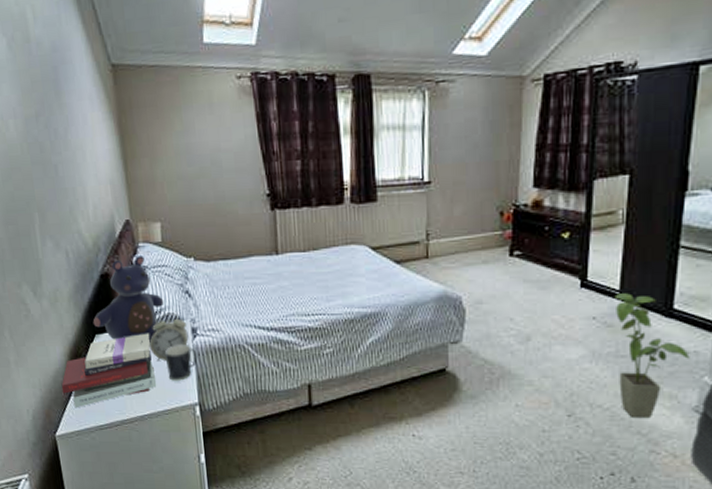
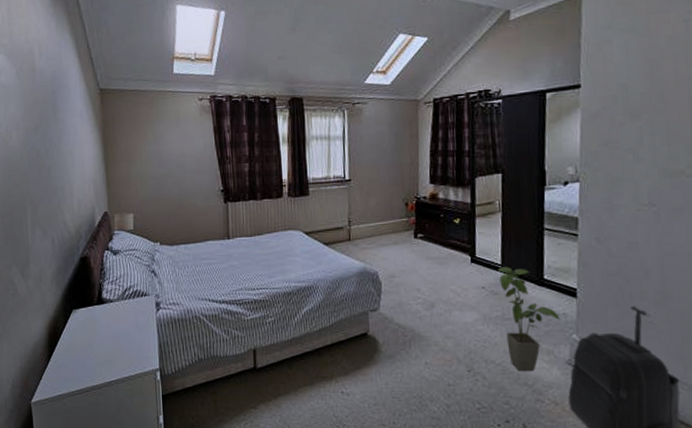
books: present [61,333,156,408] -> none [39,307,124,377]
teddy bear: present [92,256,164,344] -> none [71,241,134,317]
alarm clock: present [149,312,189,362] -> none [119,289,153,333]
mug: present [164,343,198,381] -> none [131,316,160,349]

